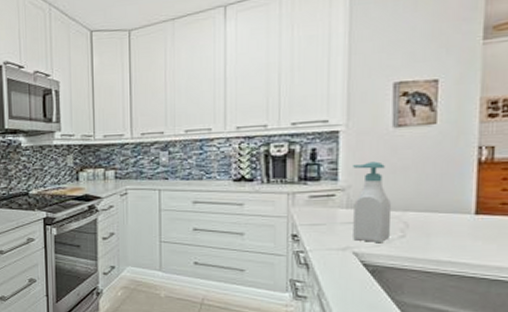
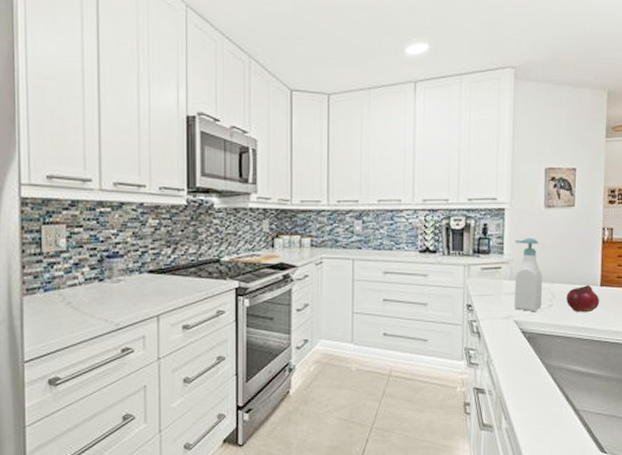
fruit: none [425,213,475,245] -> present [566,285,600,313]

